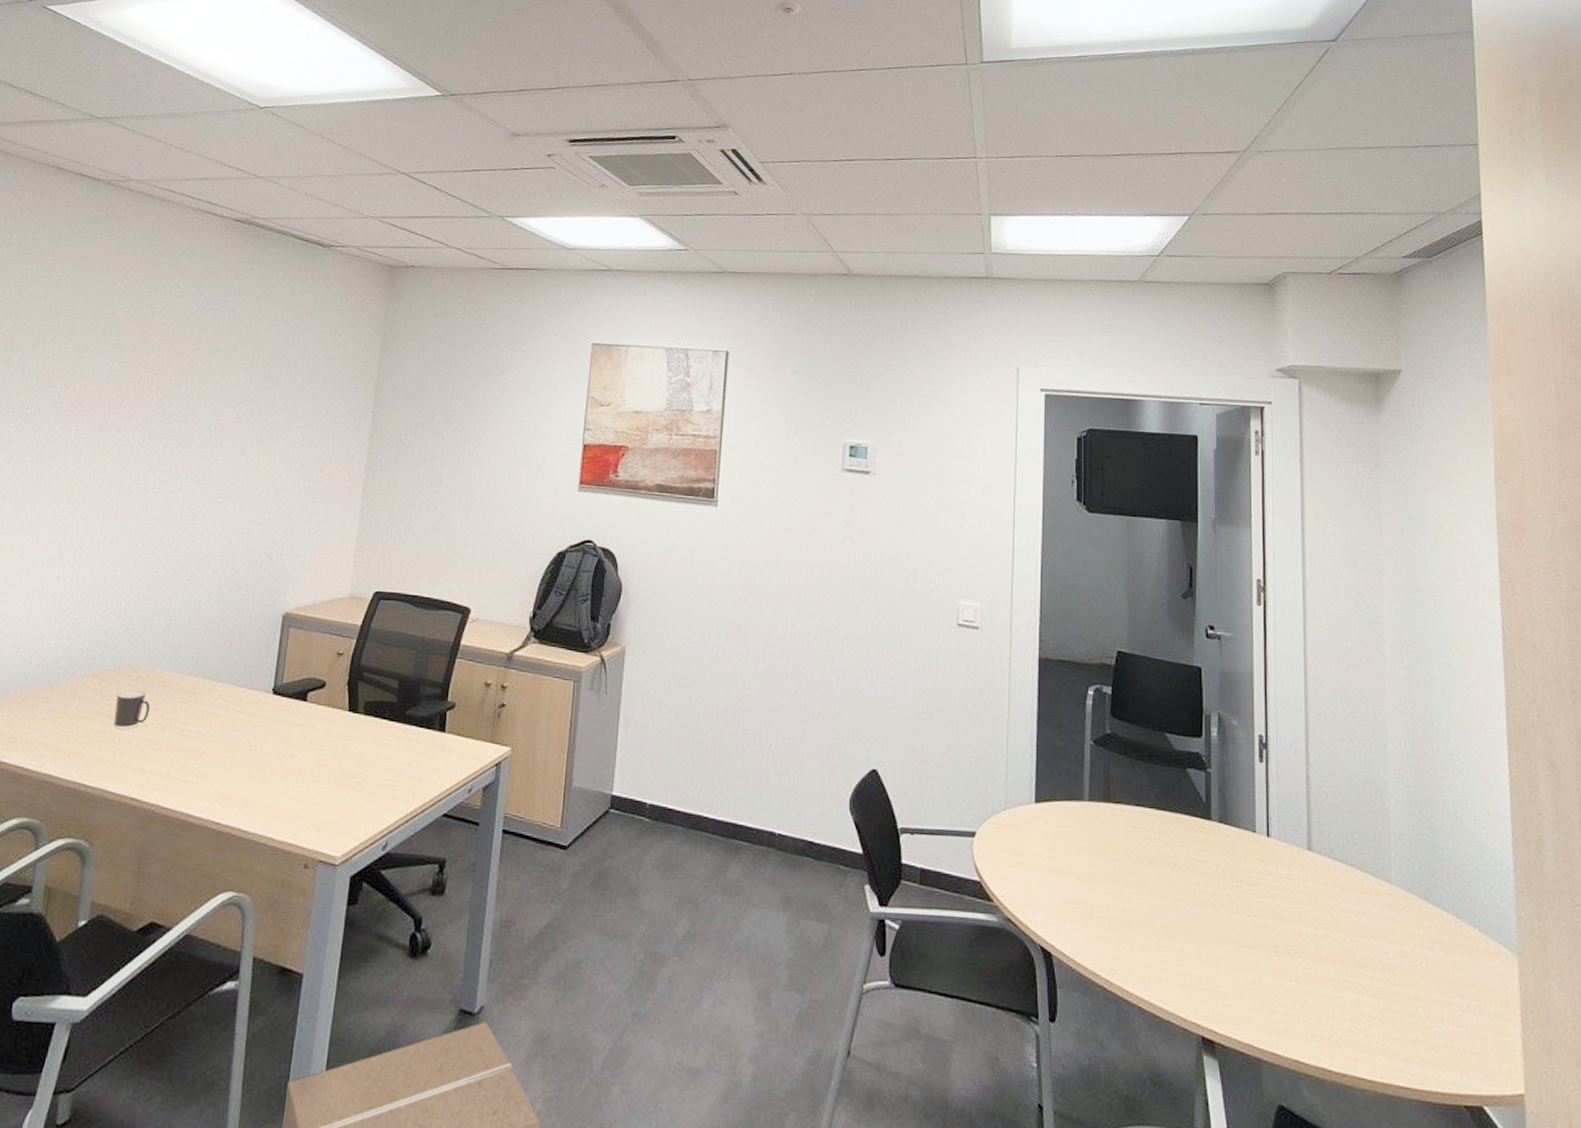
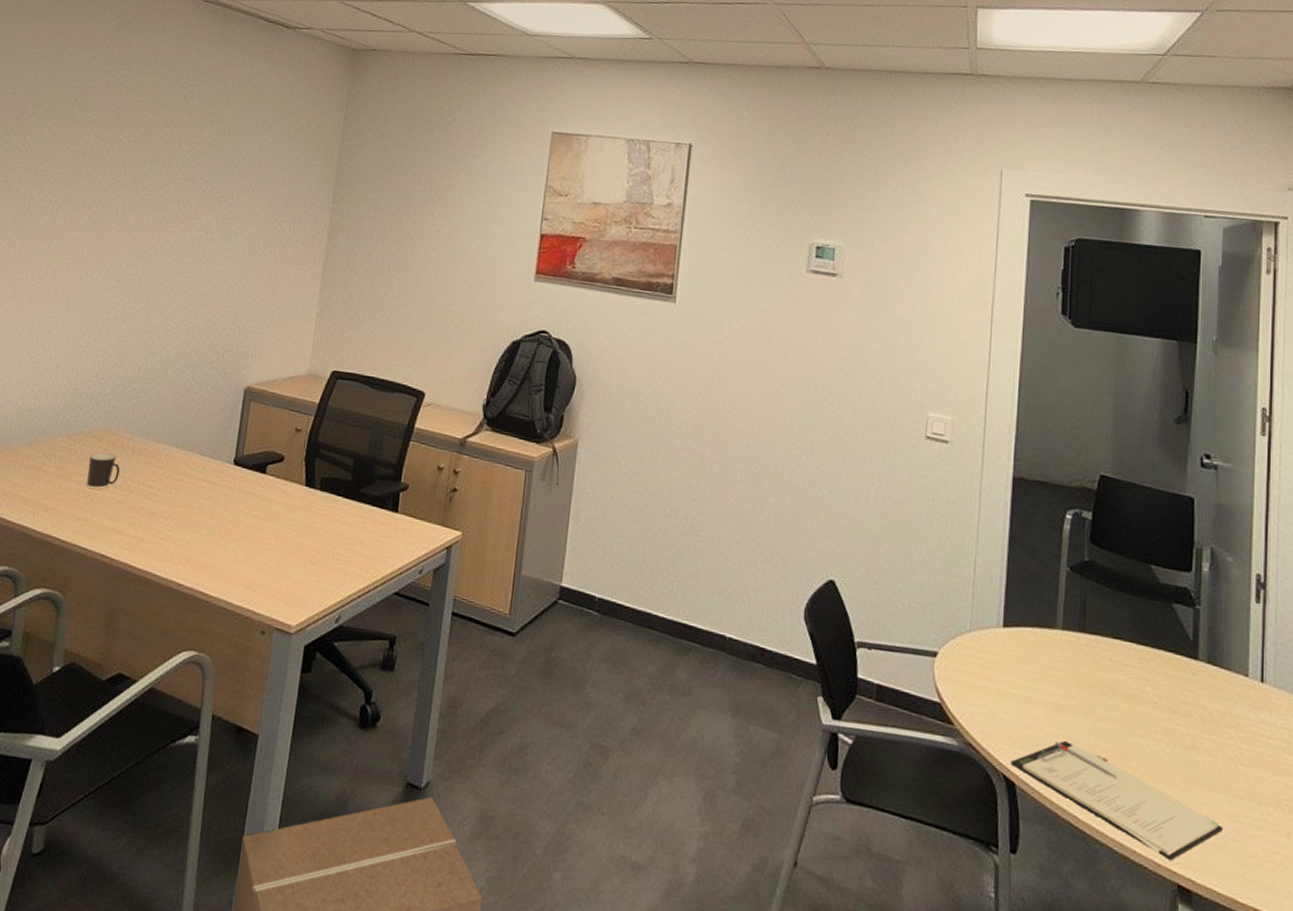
clipboard: none [1046,908,1240,1013] -> present [1010,741,1224,860]

